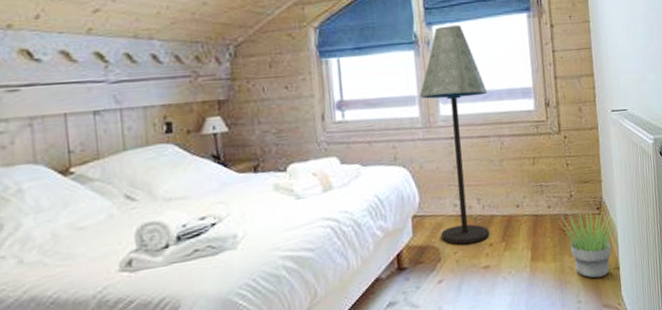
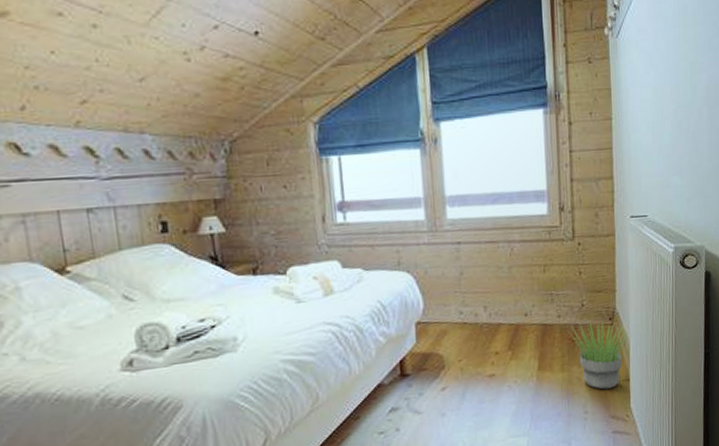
floor lamp: present [419,25,490,245] -> none [425,122,498,353]

